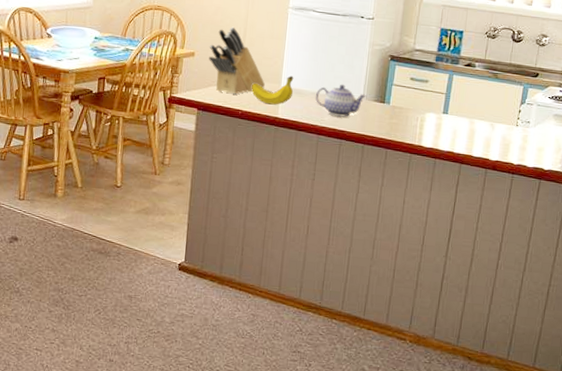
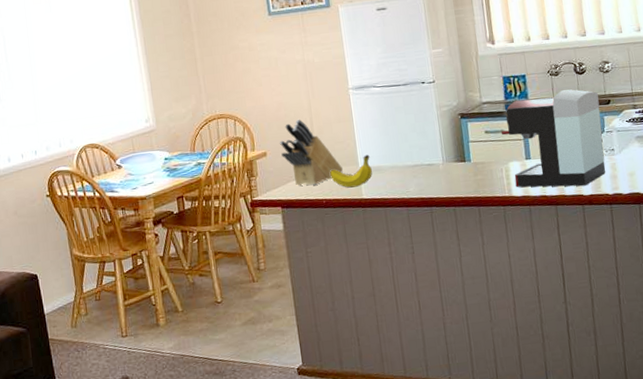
teapot: present [316,84,366,118] -> none [395,151,446,186]
coffee maker: none [425,53,529,151] -> present [501,89,606,188]

